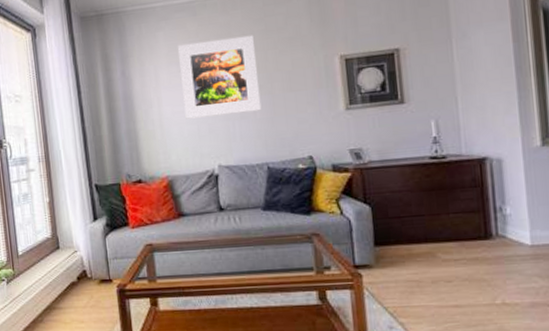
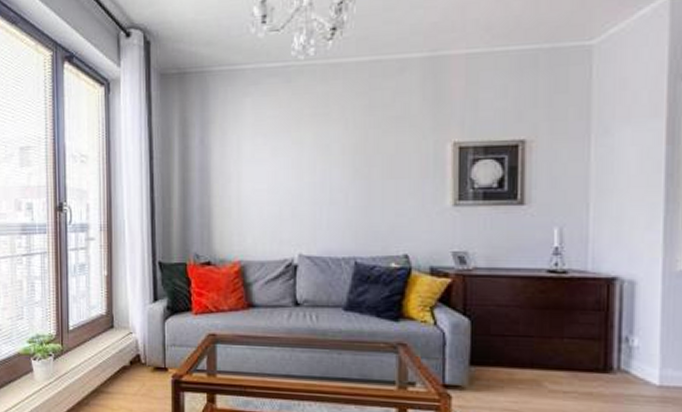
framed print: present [178,35,262,119] -> none [267,110,355,199]

